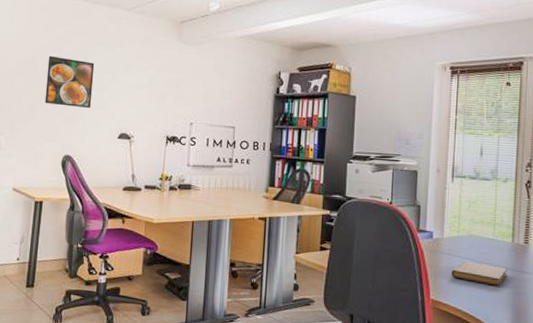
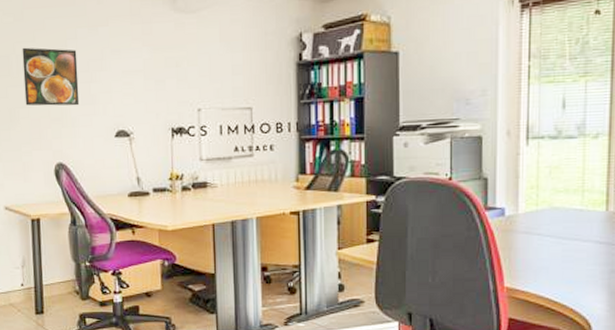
notebook: present [451,261,508,286] -> none [529,239,601,265]

